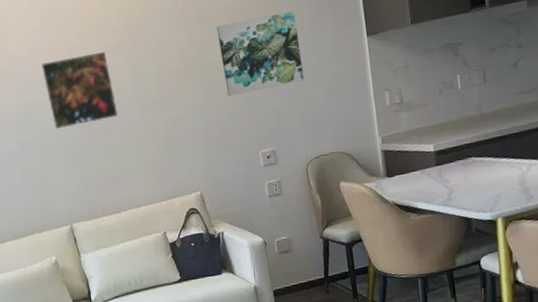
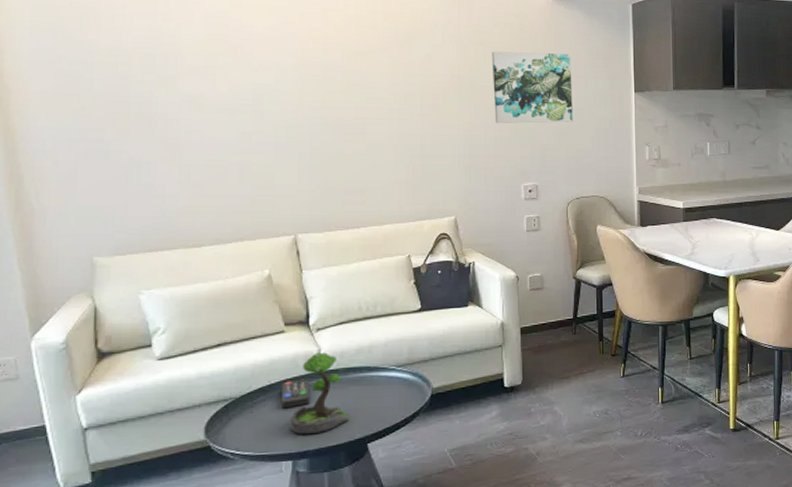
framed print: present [40,50,119,130] -> none [282,47,372,125]

